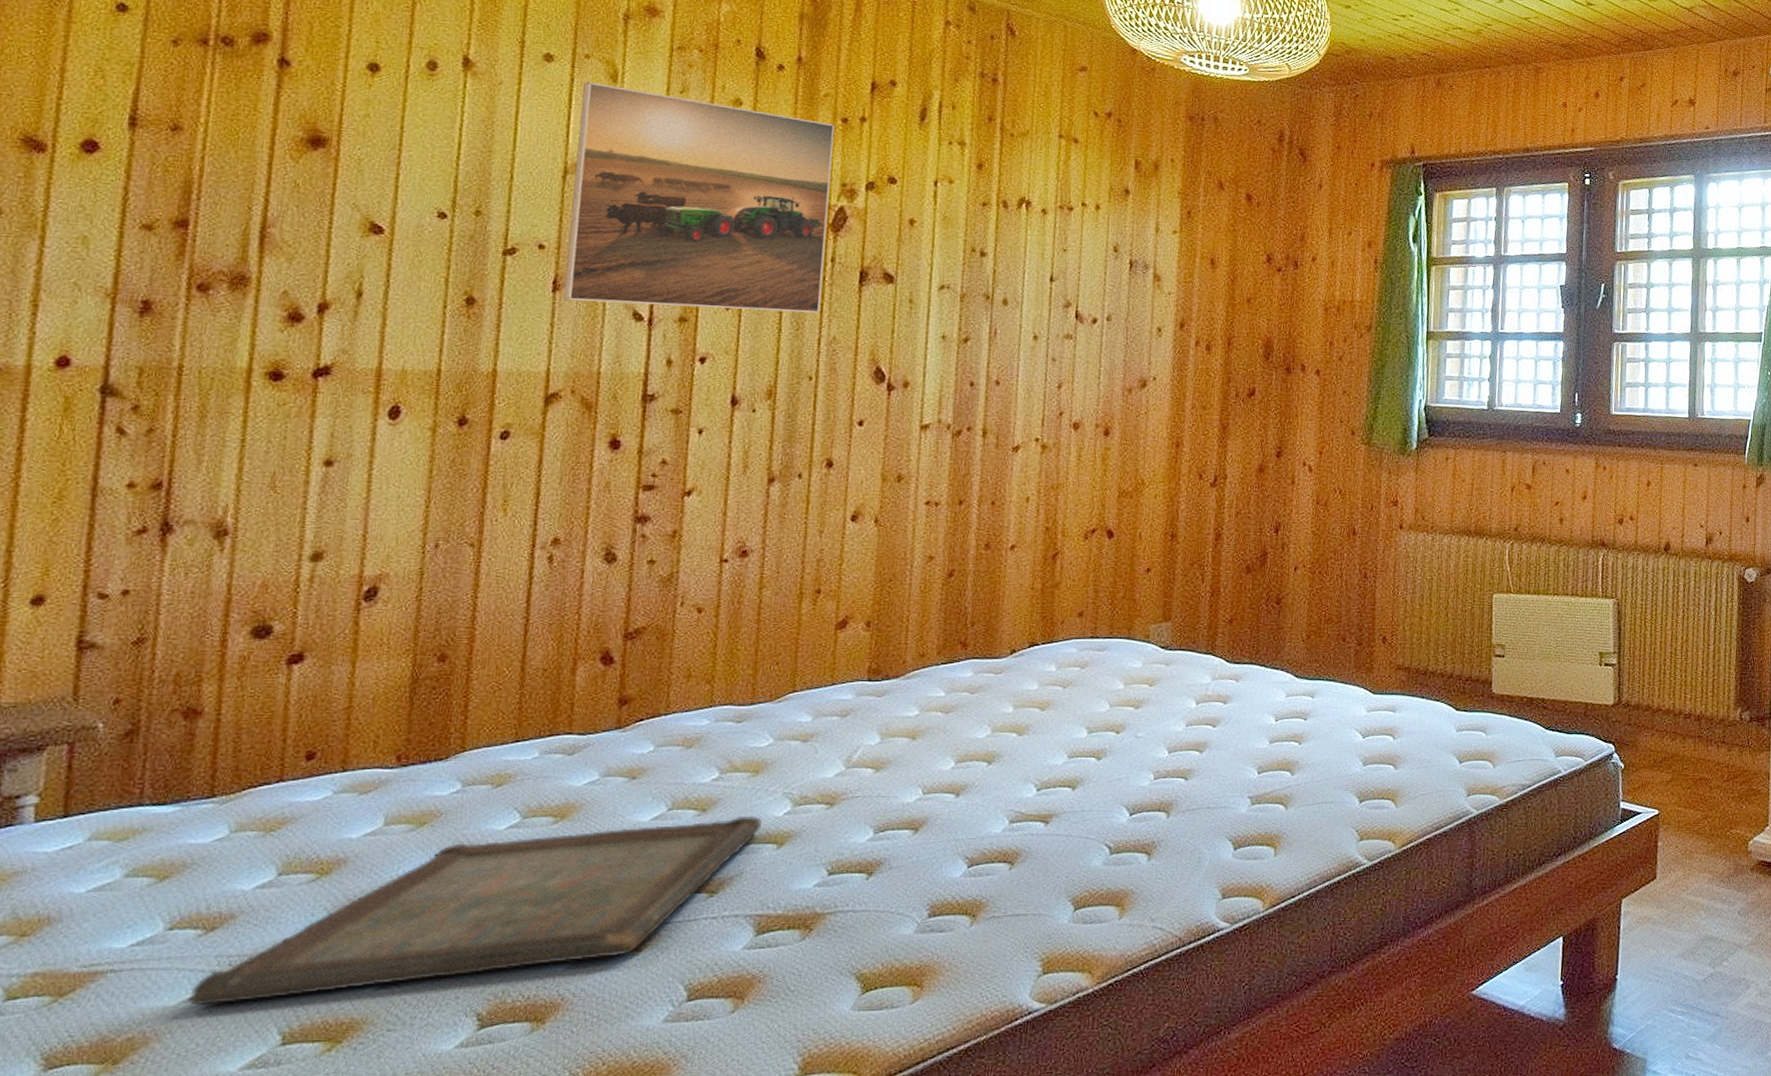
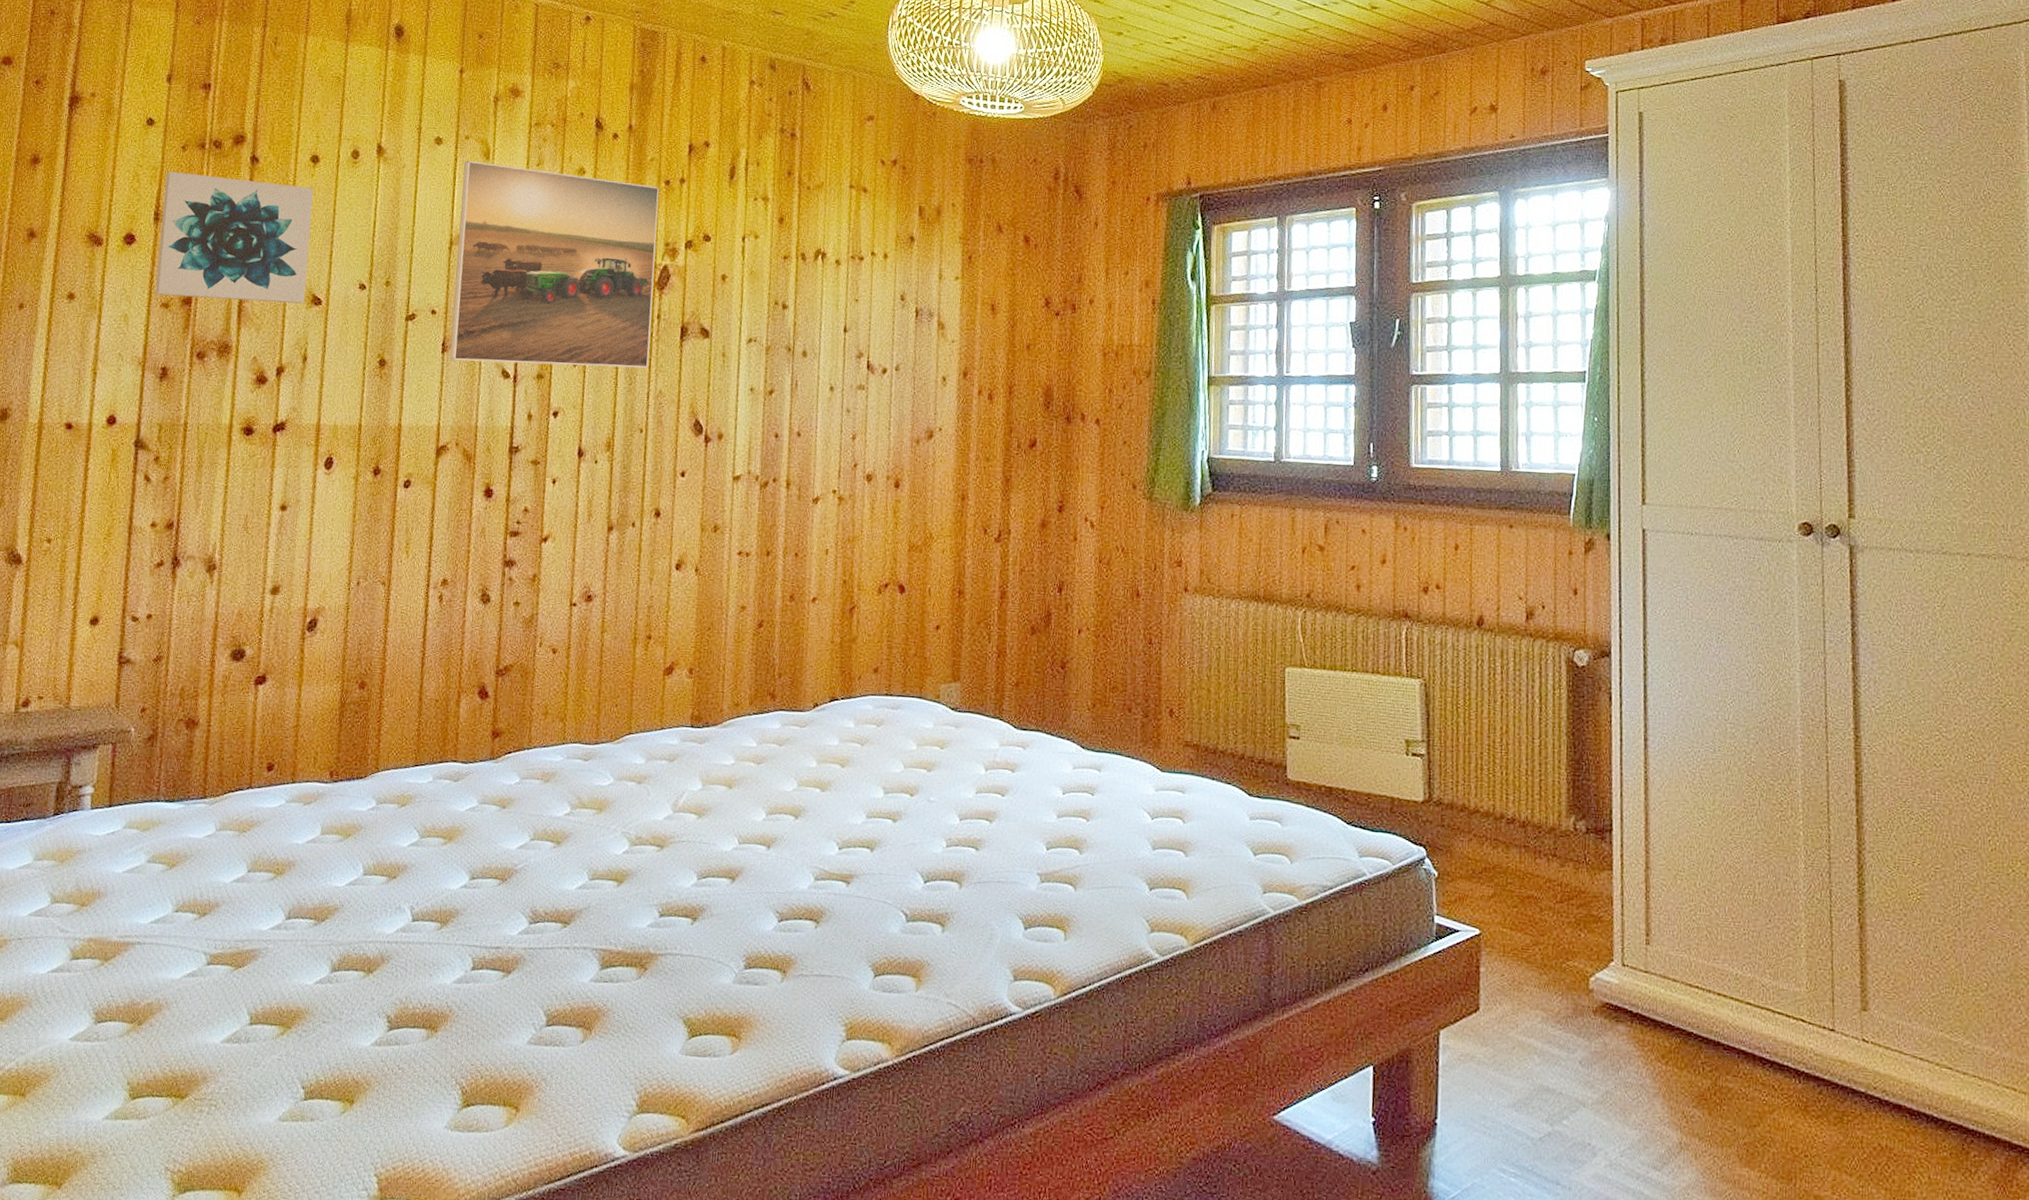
wall art: none [130,68,372,232] -> present [155,171,314,304]
serving tray: present [188,815,762,1006] -> none [188,850,605,983]

